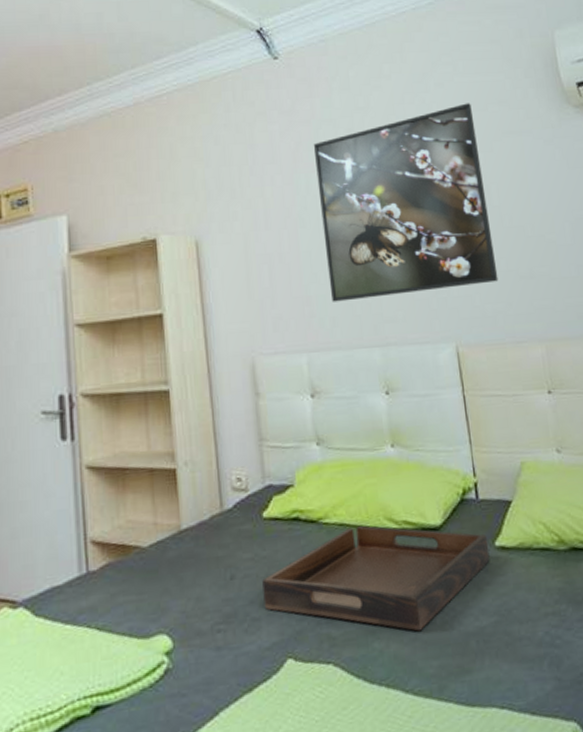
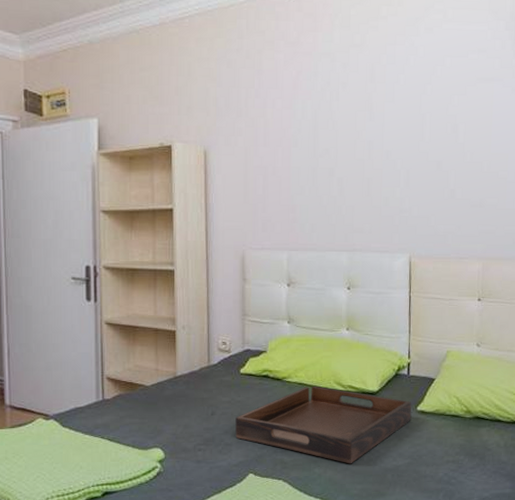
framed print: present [313,103,499,302] -> none [312,49,455,212]

